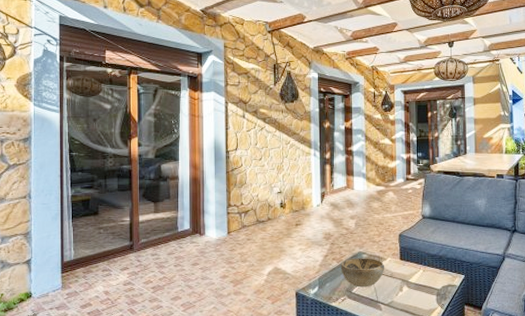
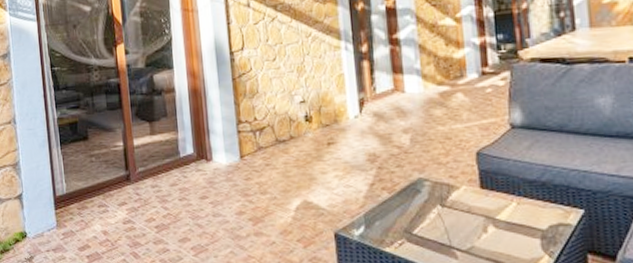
decorative bowl: present [340,258,384,288] -> none [393,186,458,227]

